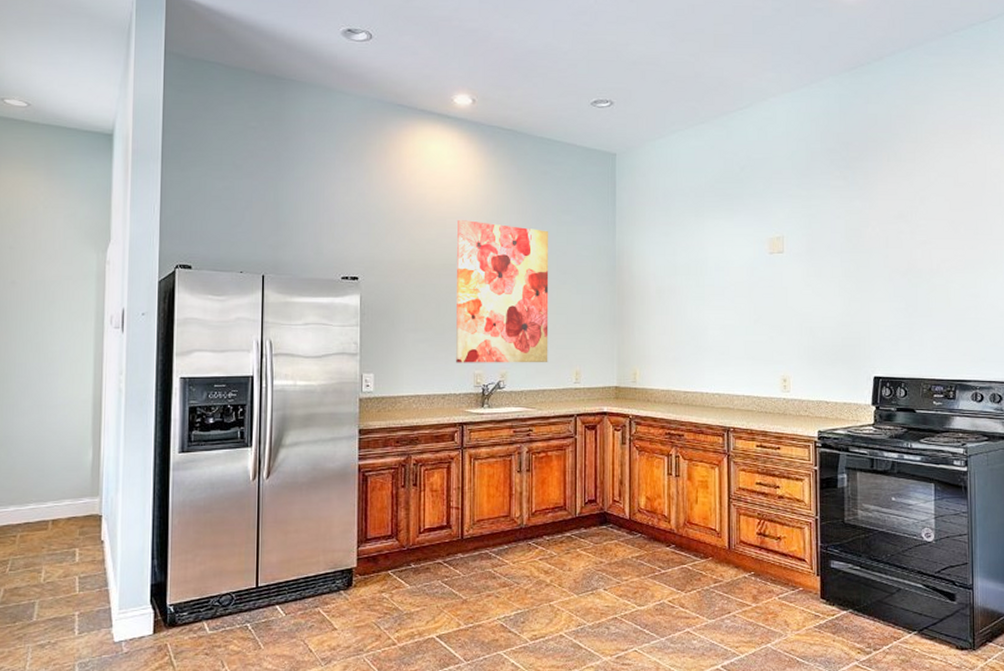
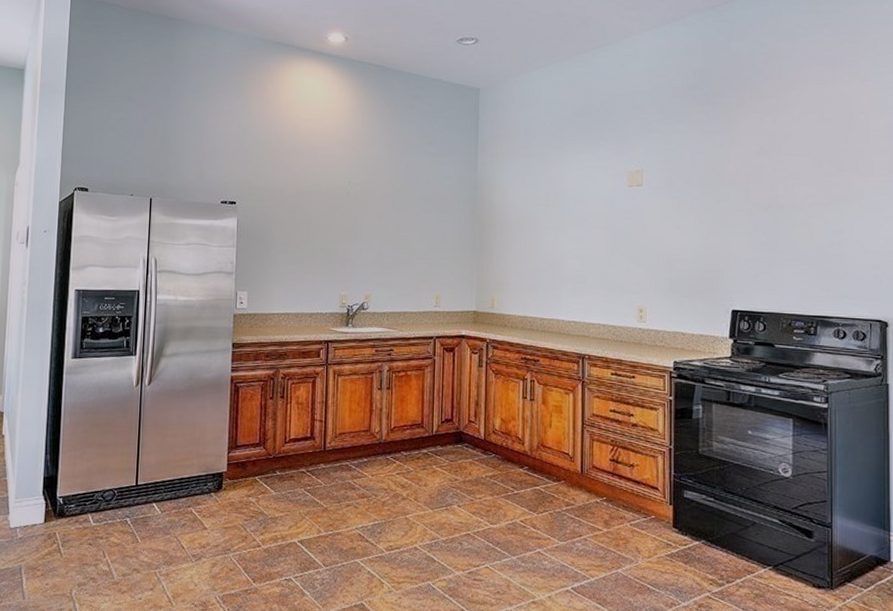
wall art: present [456,219,549,363] -> none [323,149,414,287]

